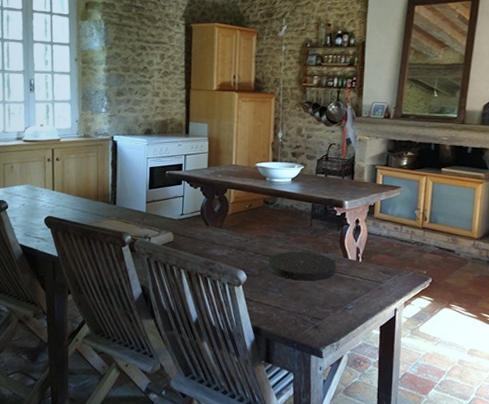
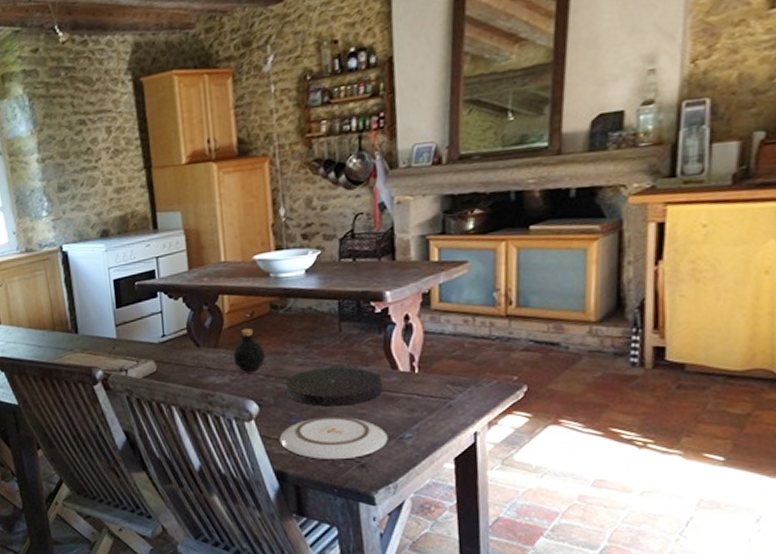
bottle: none [233,216,256,249] -> present [233,328,265,372]
plate: none [258,288,336,322] -> present [279,416,388,460]

